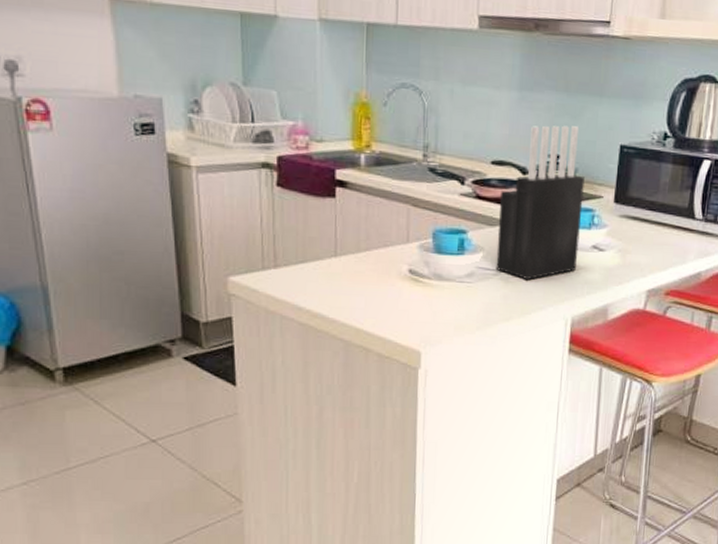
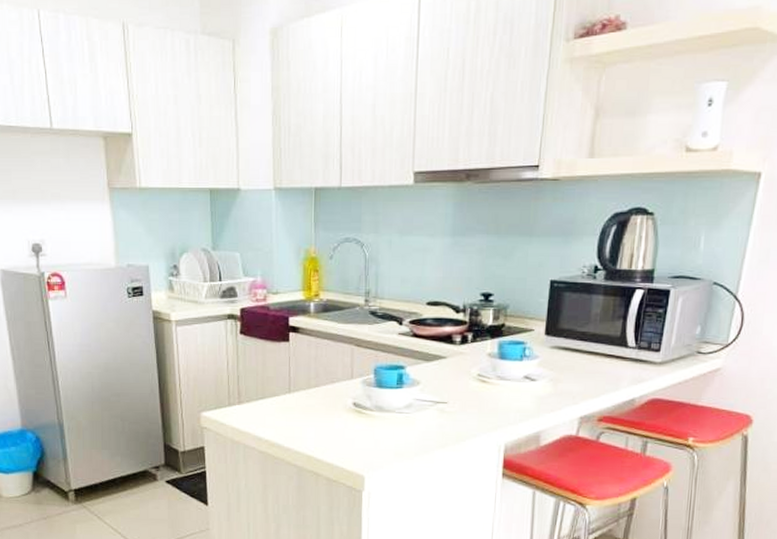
knife block: present [496,125,585,281] -> none [432,265,516,410]

